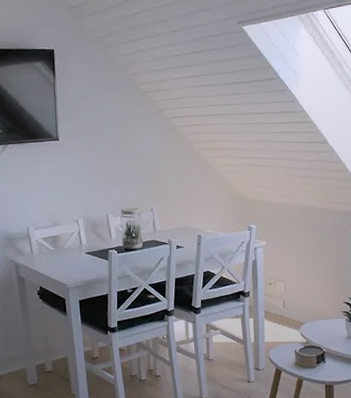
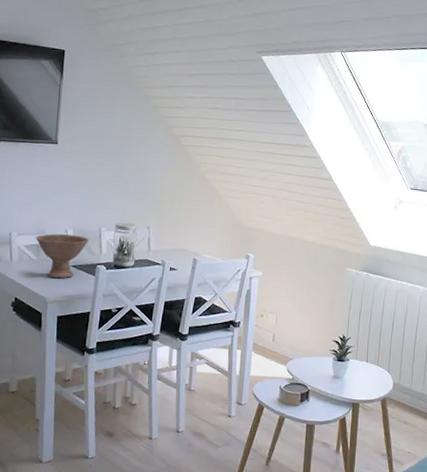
bowl: none [50,223,98,266] -> present [35,233,89,279]

